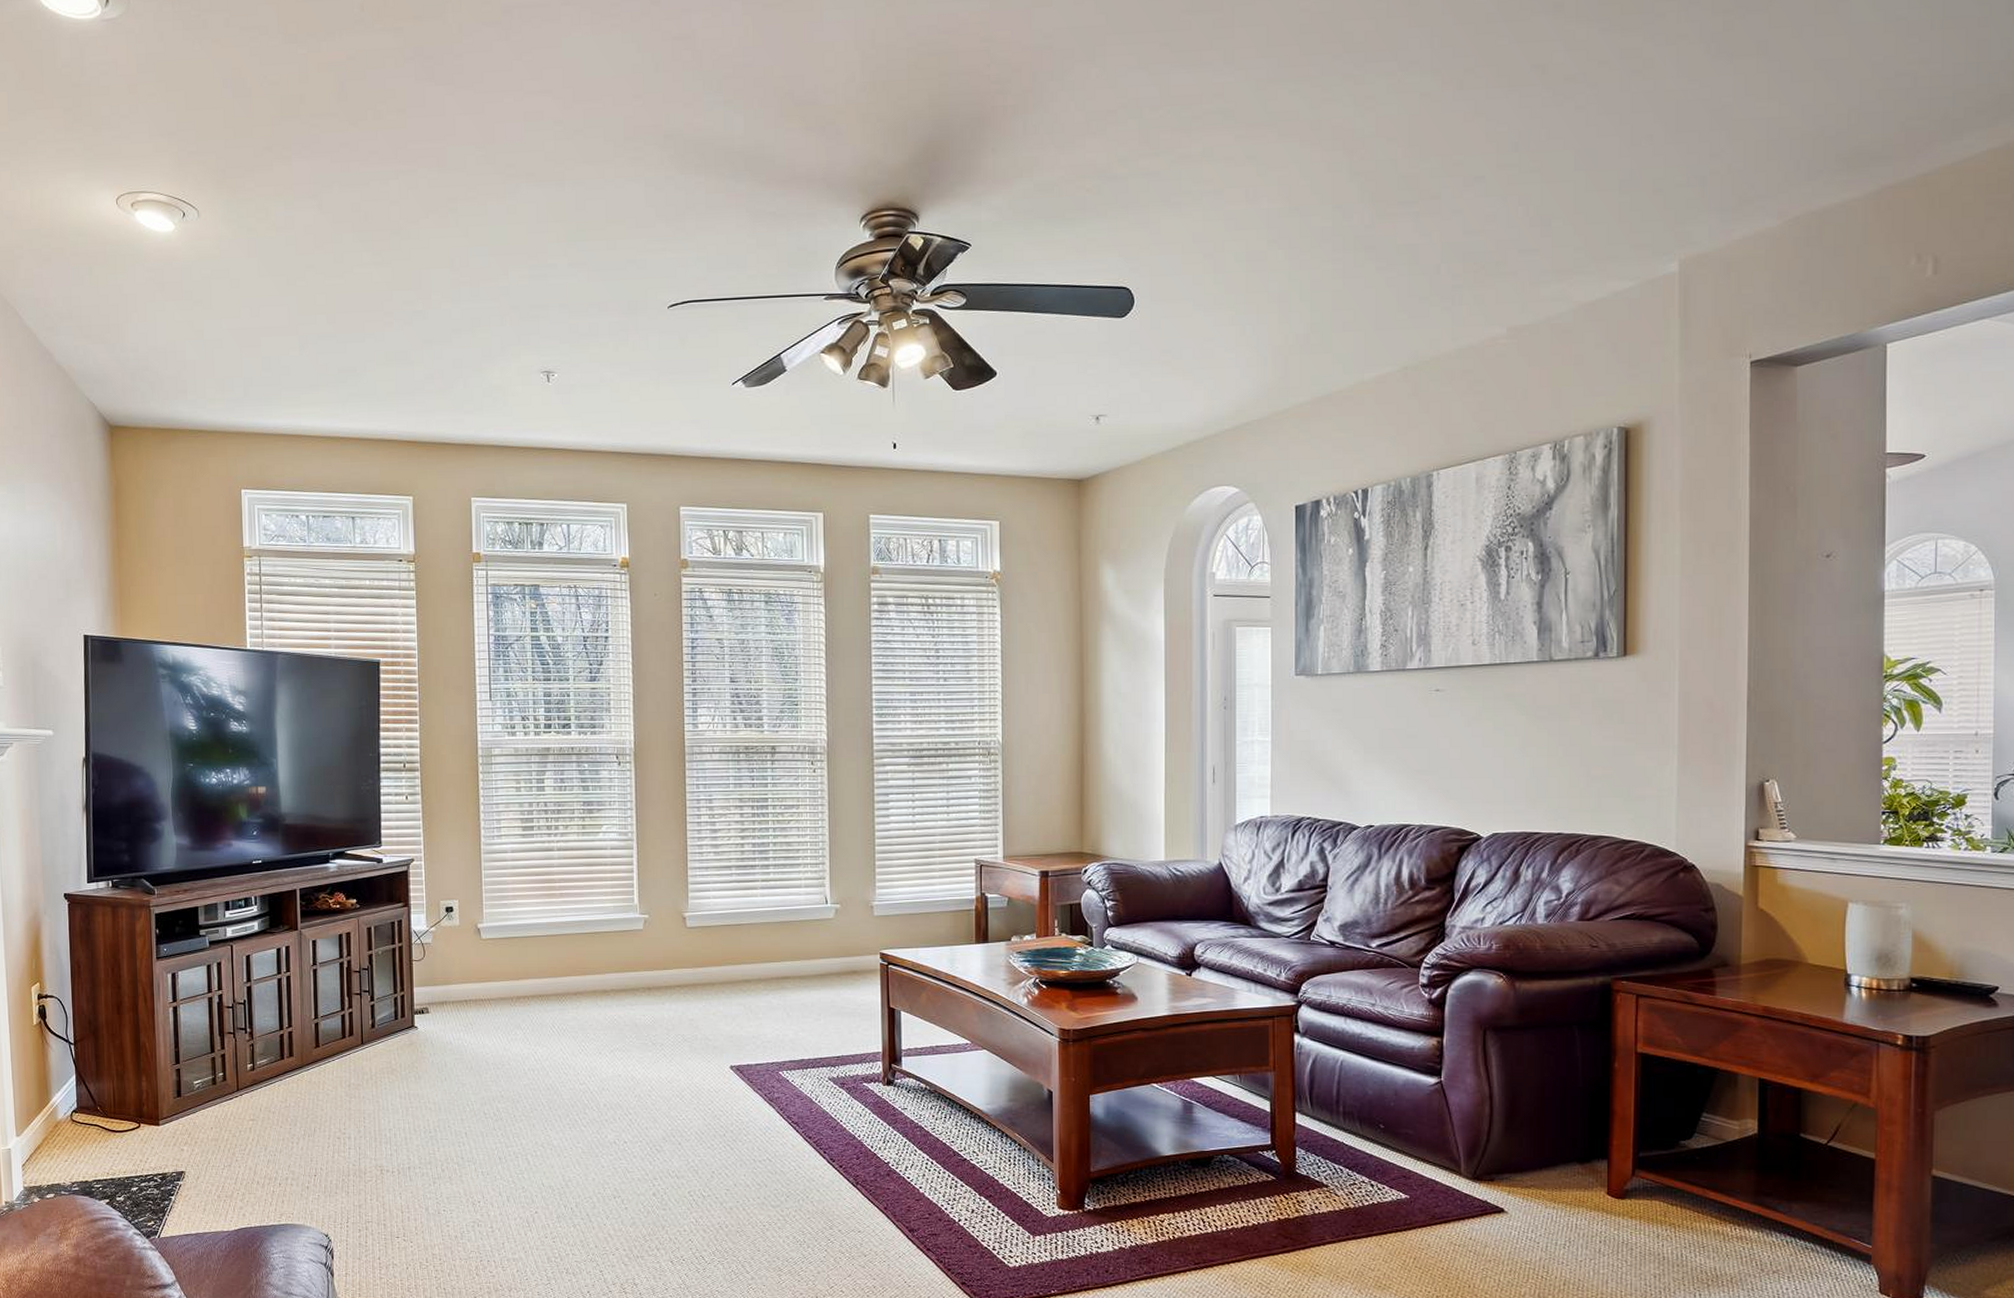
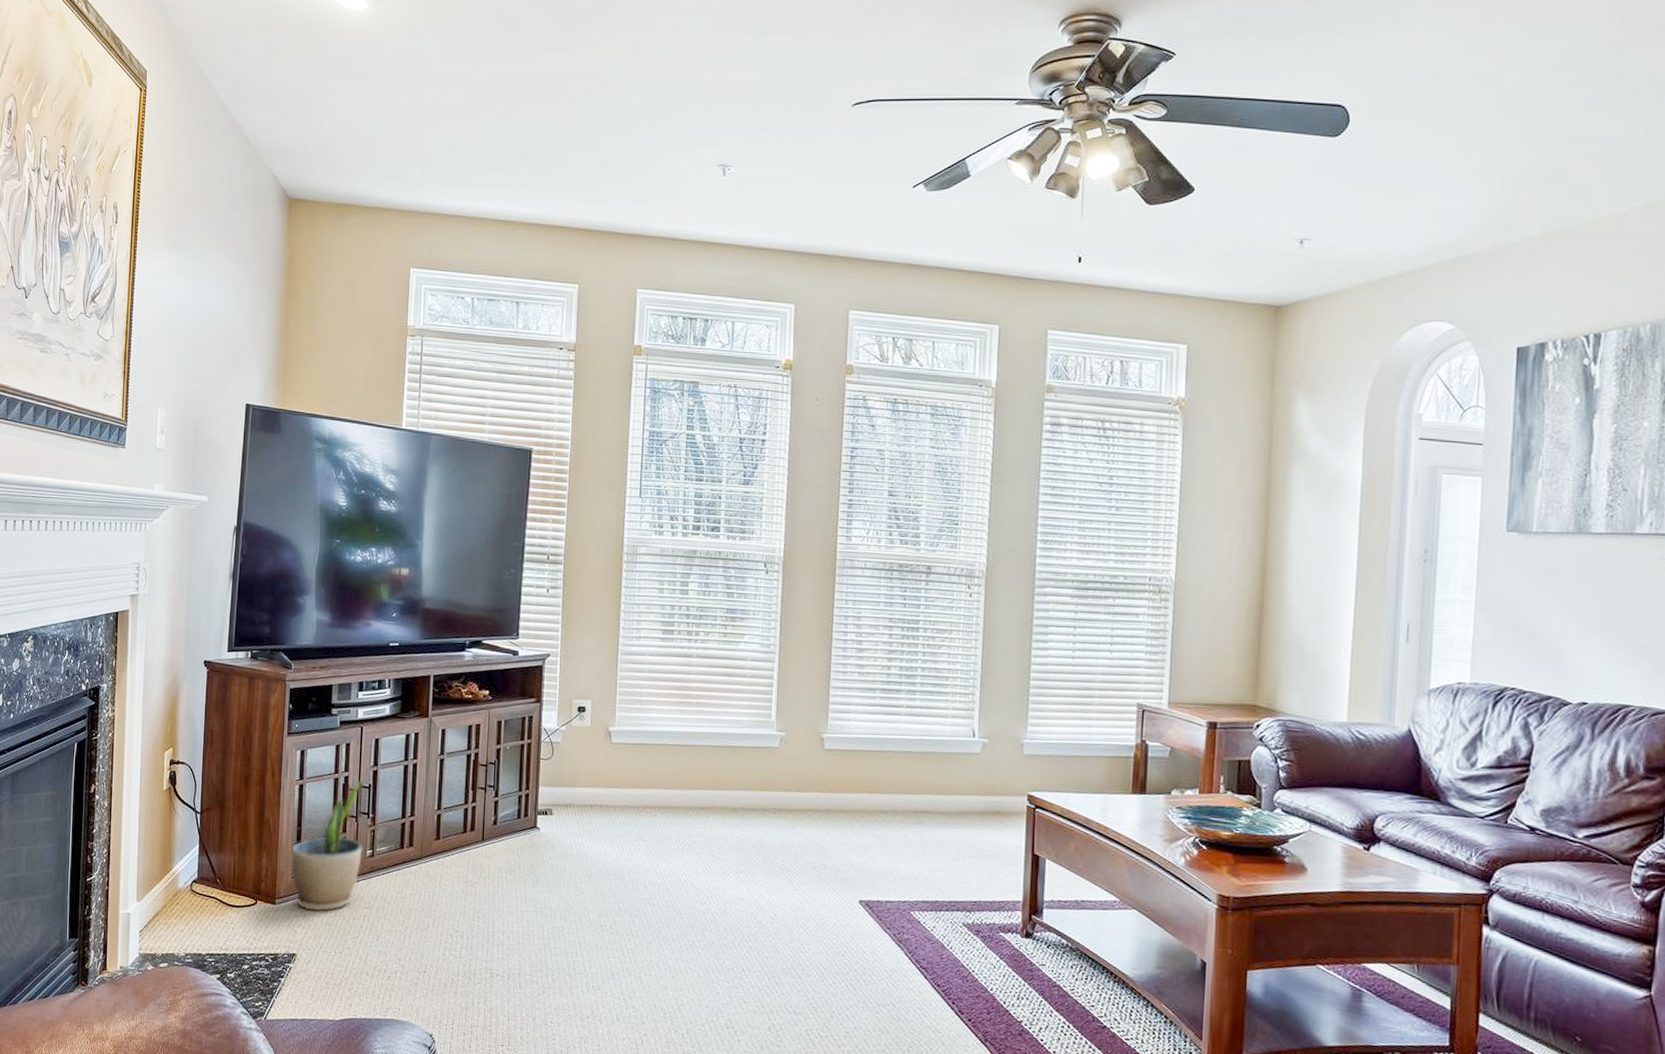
potted plant: none [171,998,243,1128] -> present [291,781,362,912]

